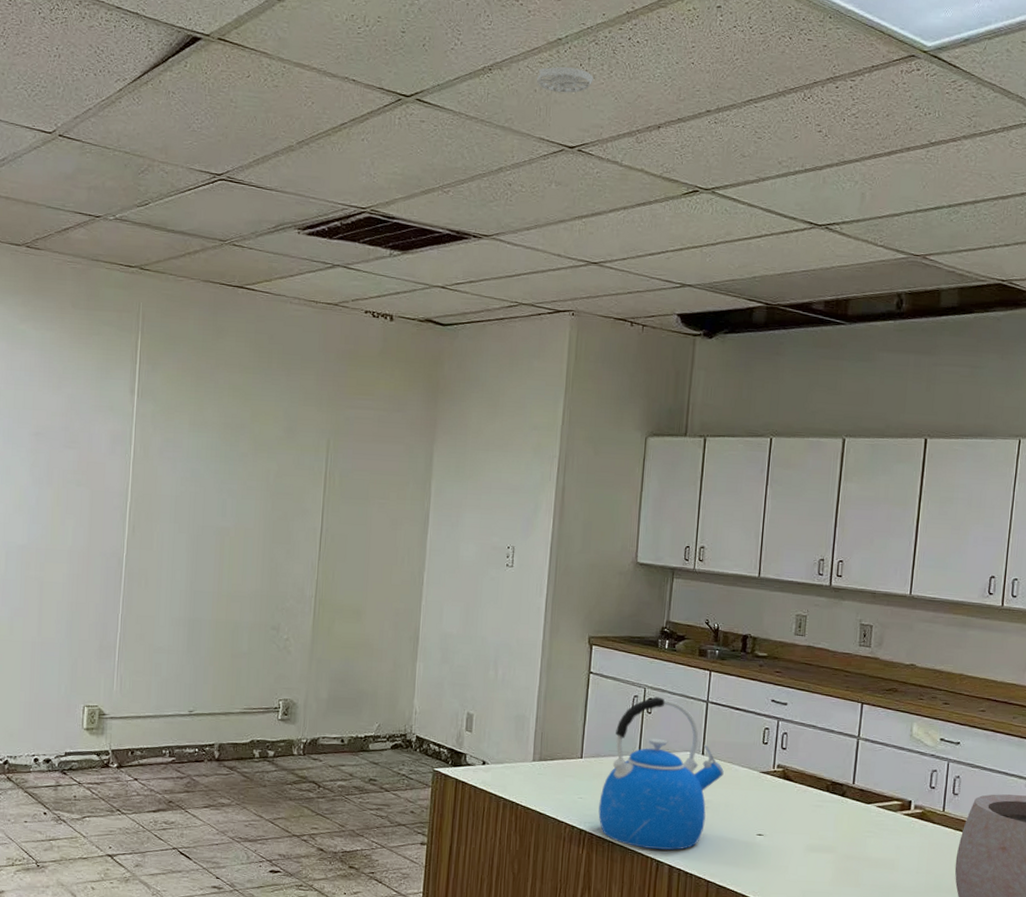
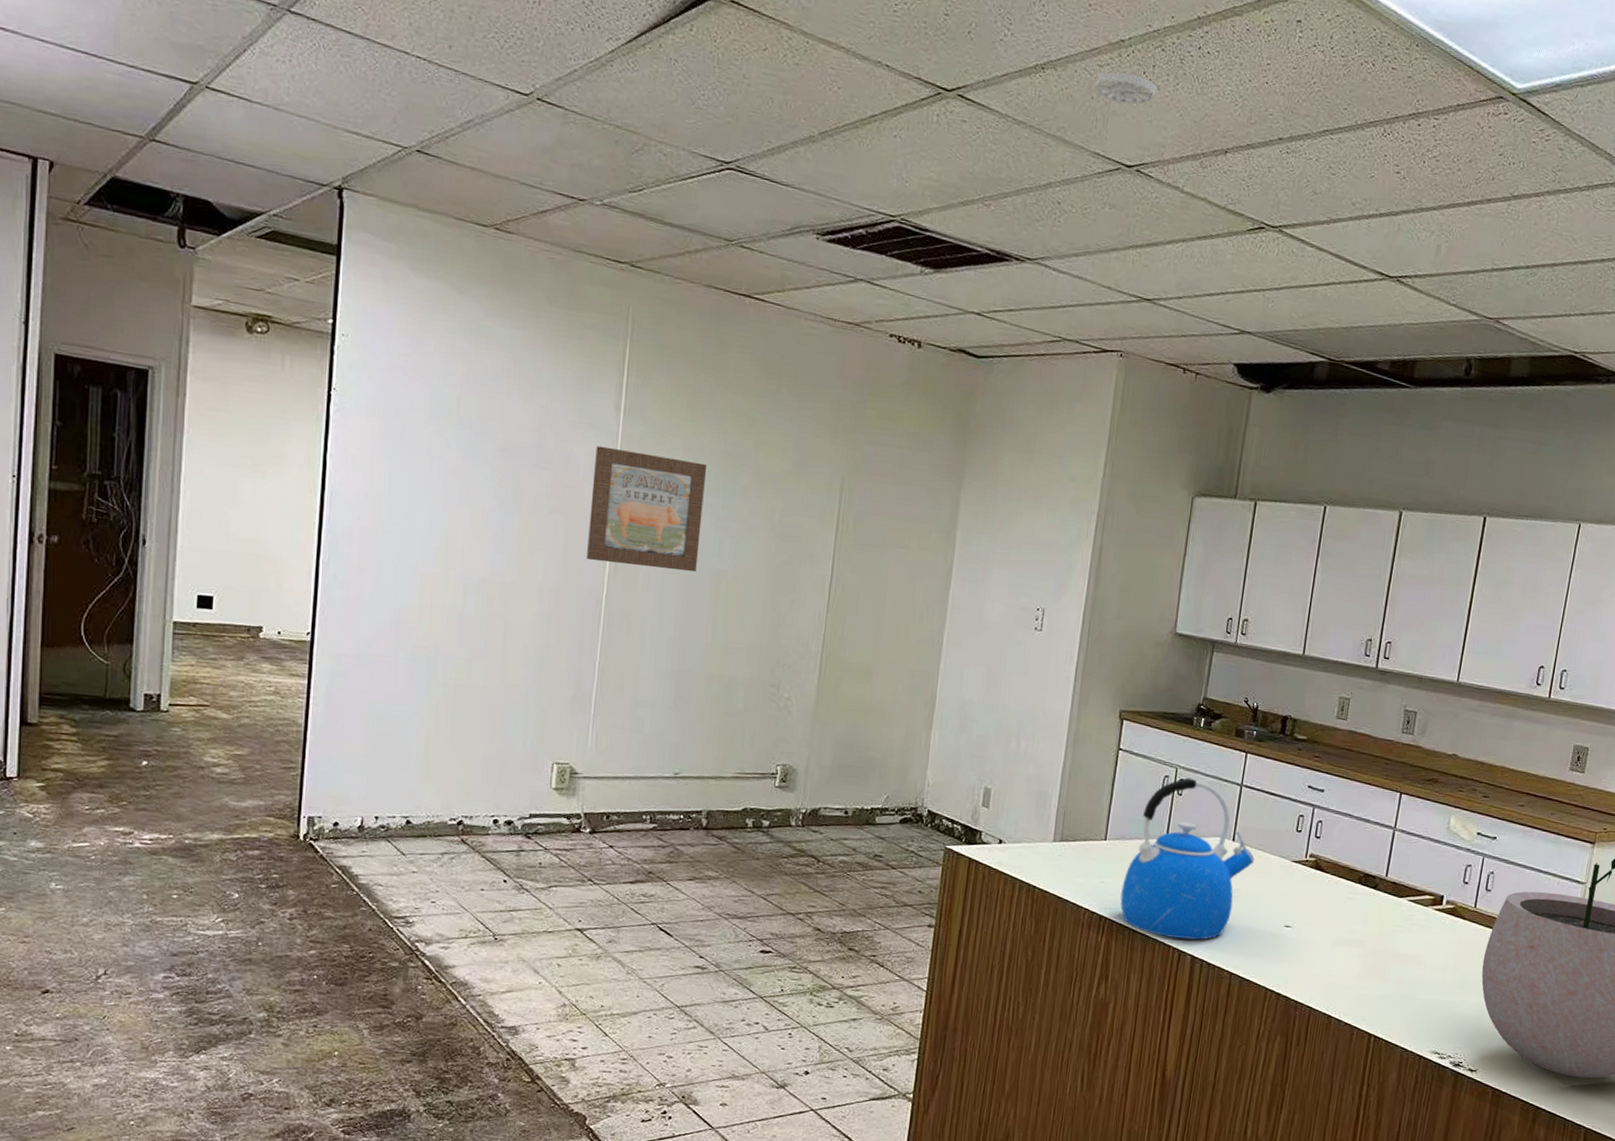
wall art: none [109,425,210,531] -> present [587,445,708,573]

